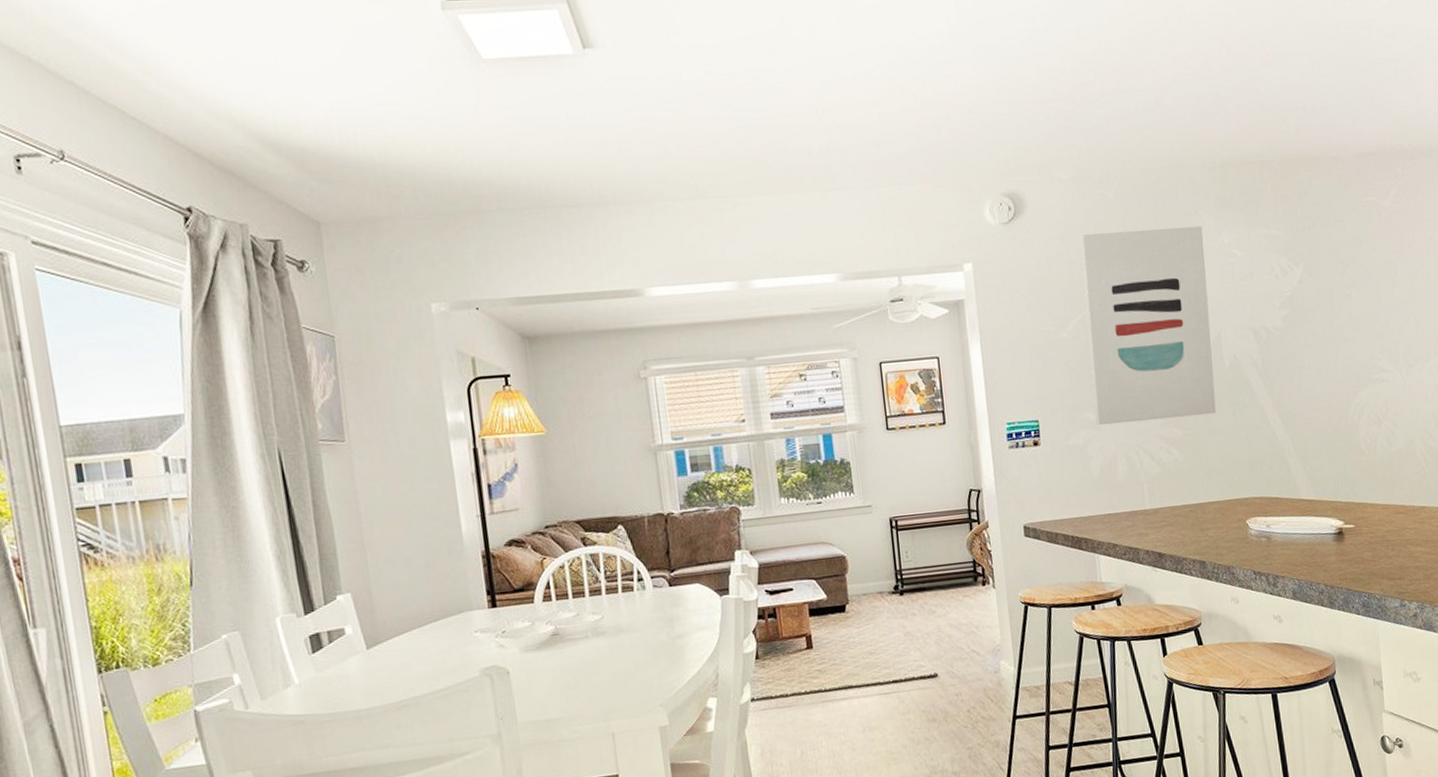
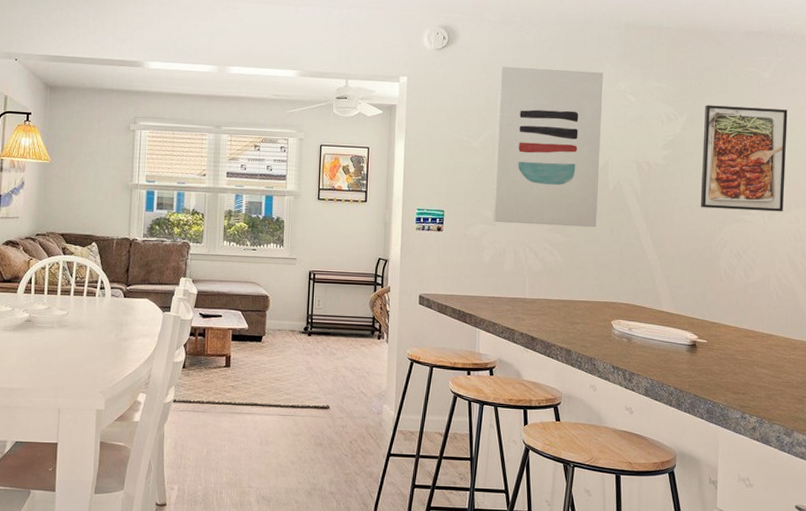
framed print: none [1322,242,1422,372] -> present [700,105,788,212]

